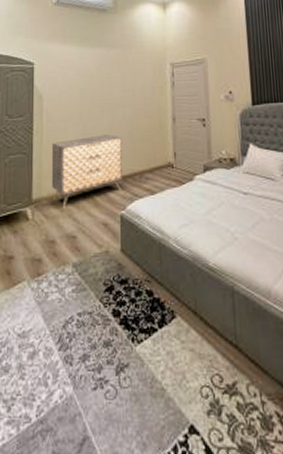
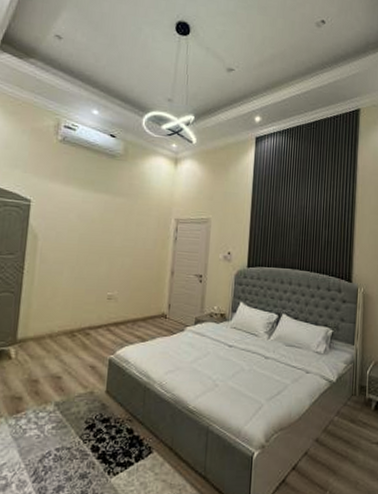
dresser: present [51,134,124,208] -> none [39,281,119,349]

